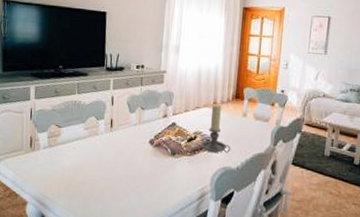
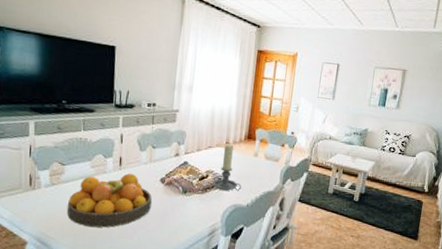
fruit bowl: none [62,134,142,190] -> present [67,173,152,228]

